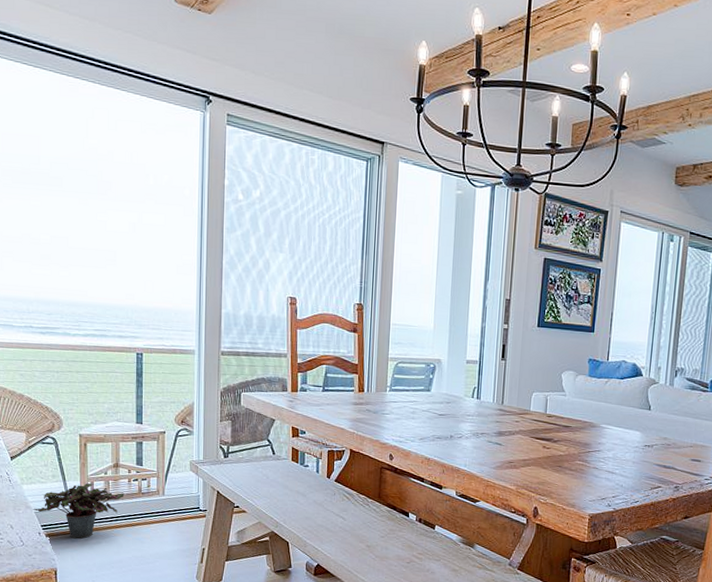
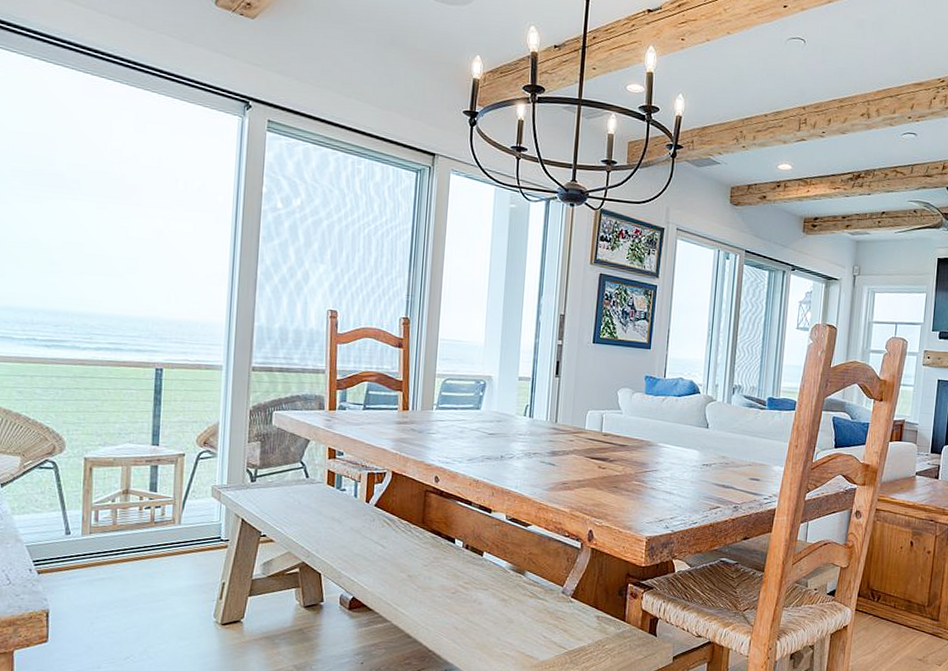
potted plant: present [34,482,125,539] -> none [25,511,134,575]

